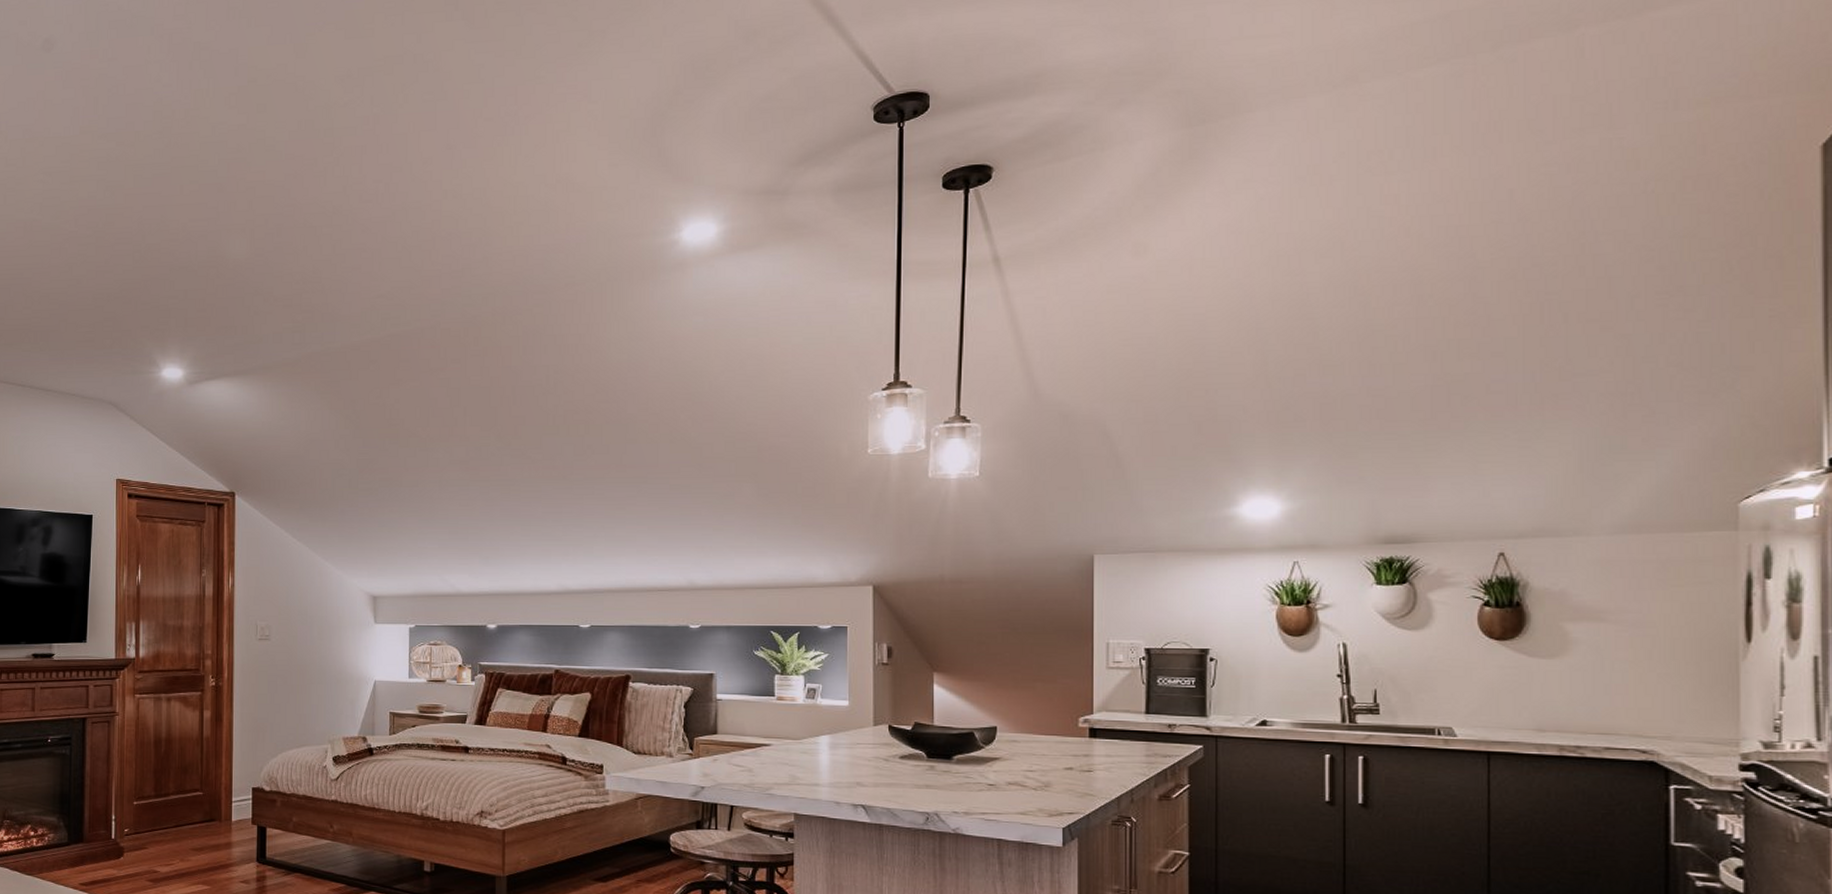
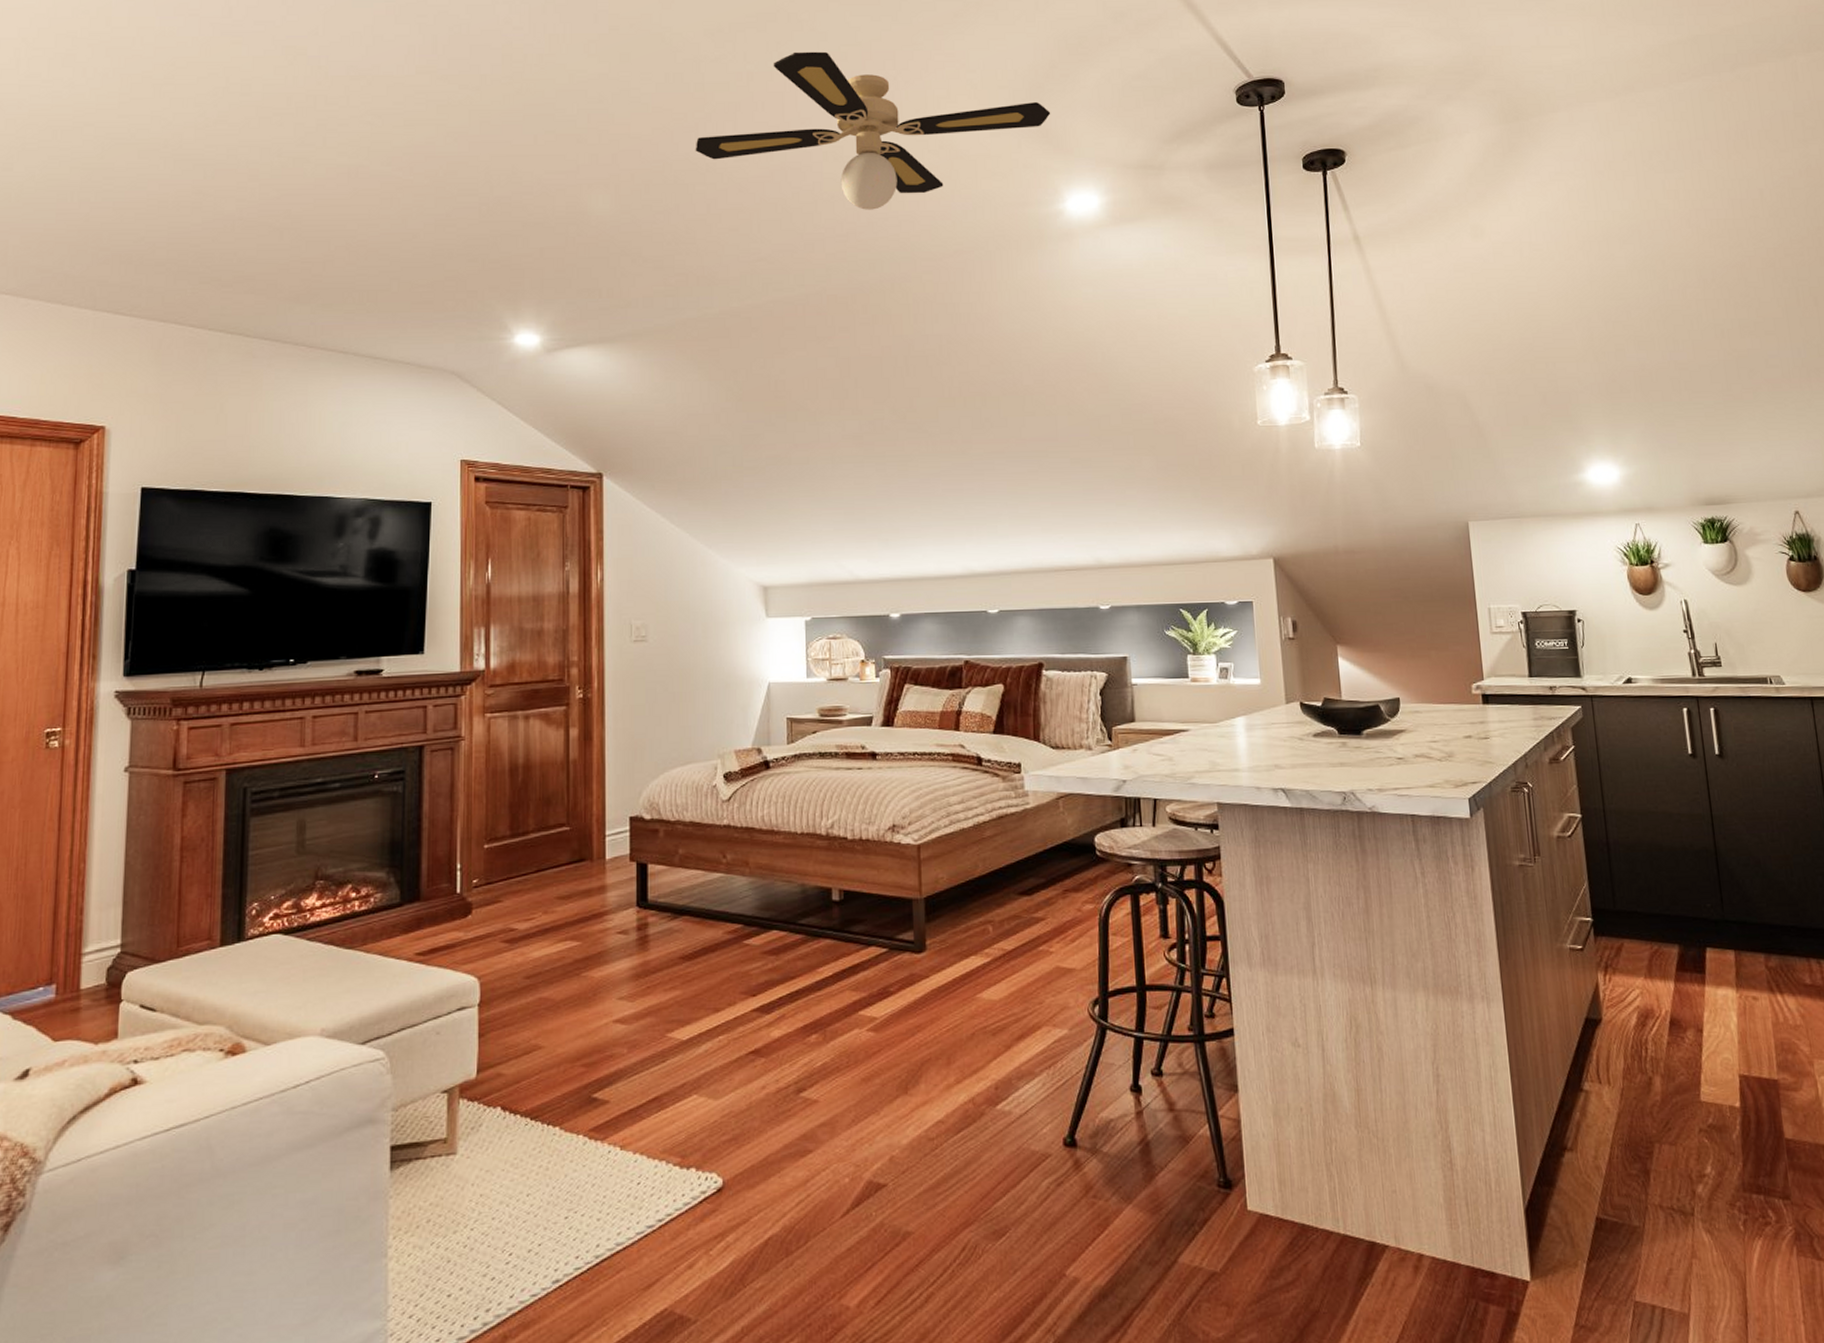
ceiling fan: none [323,91,672,246] -> present [695,51,1051,210]

